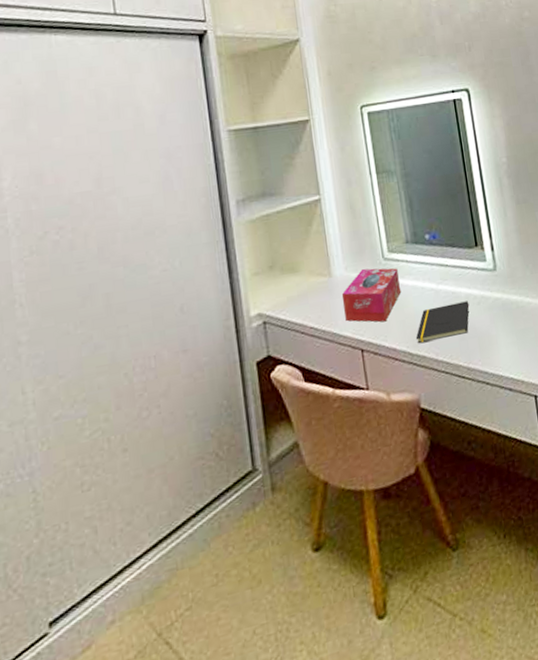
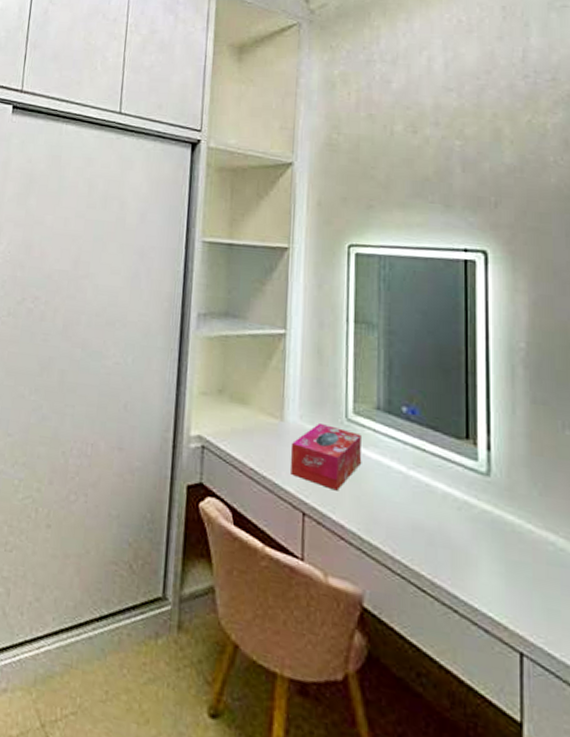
notepad: present [415,301,470,343] -> none [370,493,446,540]

